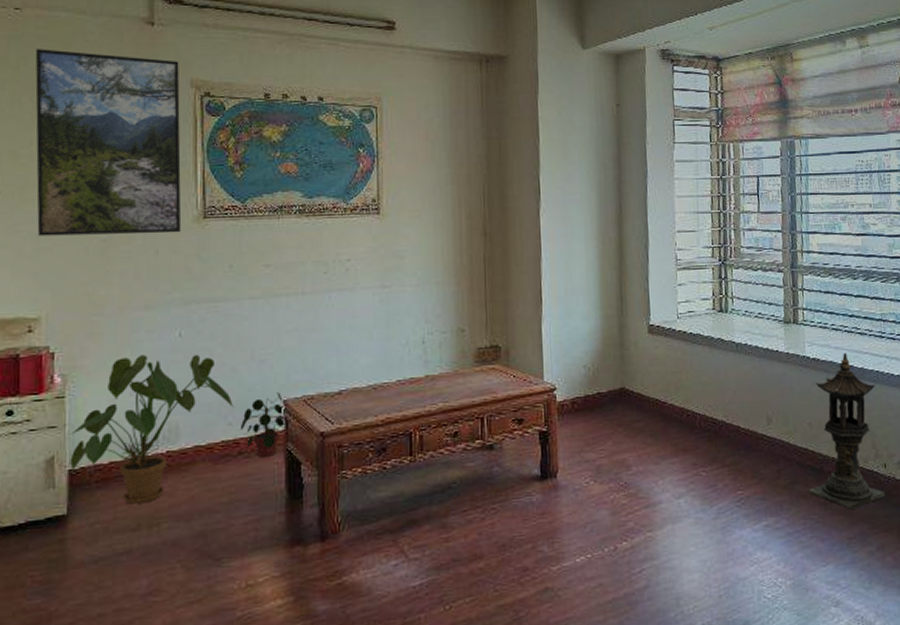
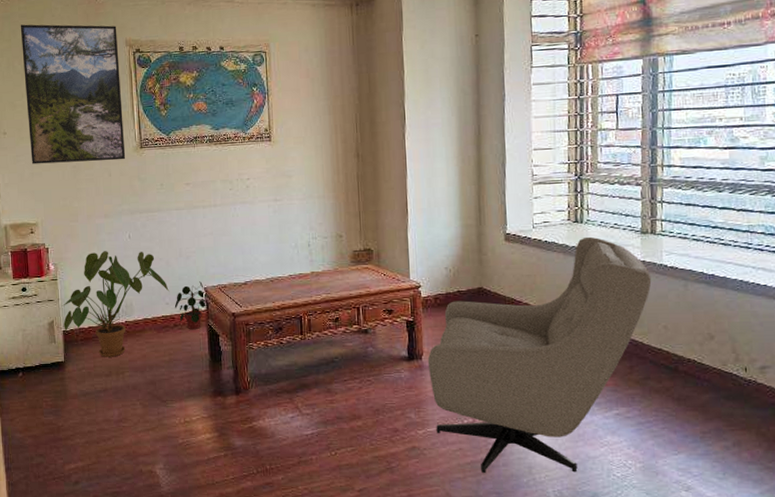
armchair: none [563,327,796,612] -> present [427,236,652,473]
lantern: present [808,353,885,510] -> none [661,262,744,408]

